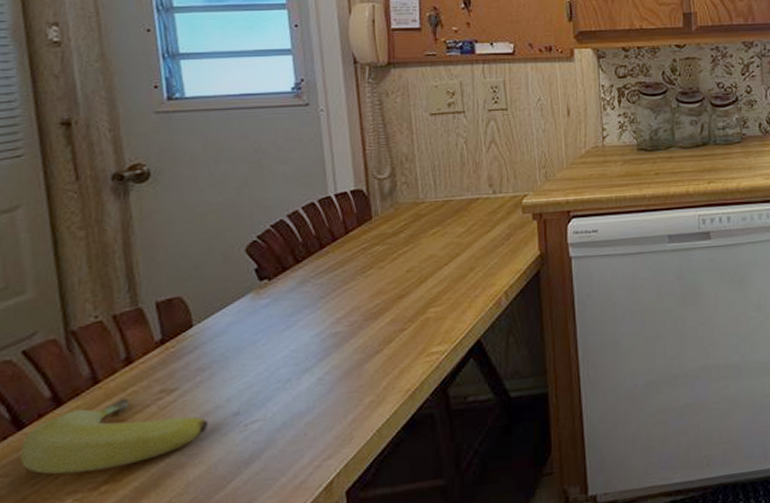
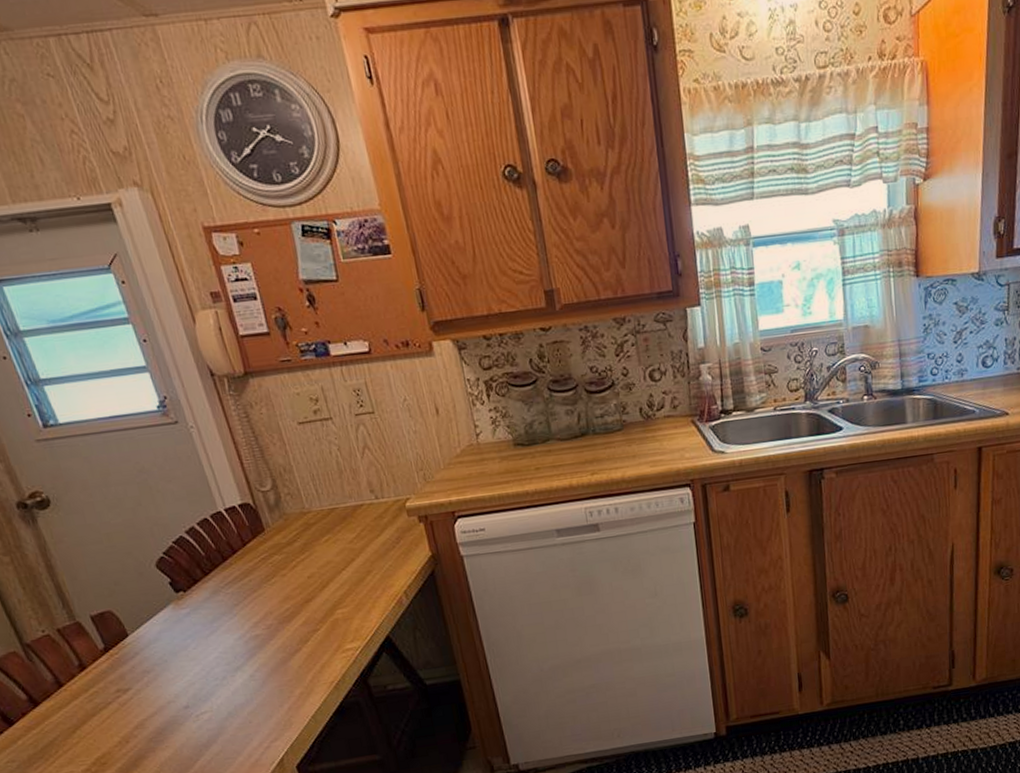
banana: present [19,398,208,475] -> none [16,698,166,760]

